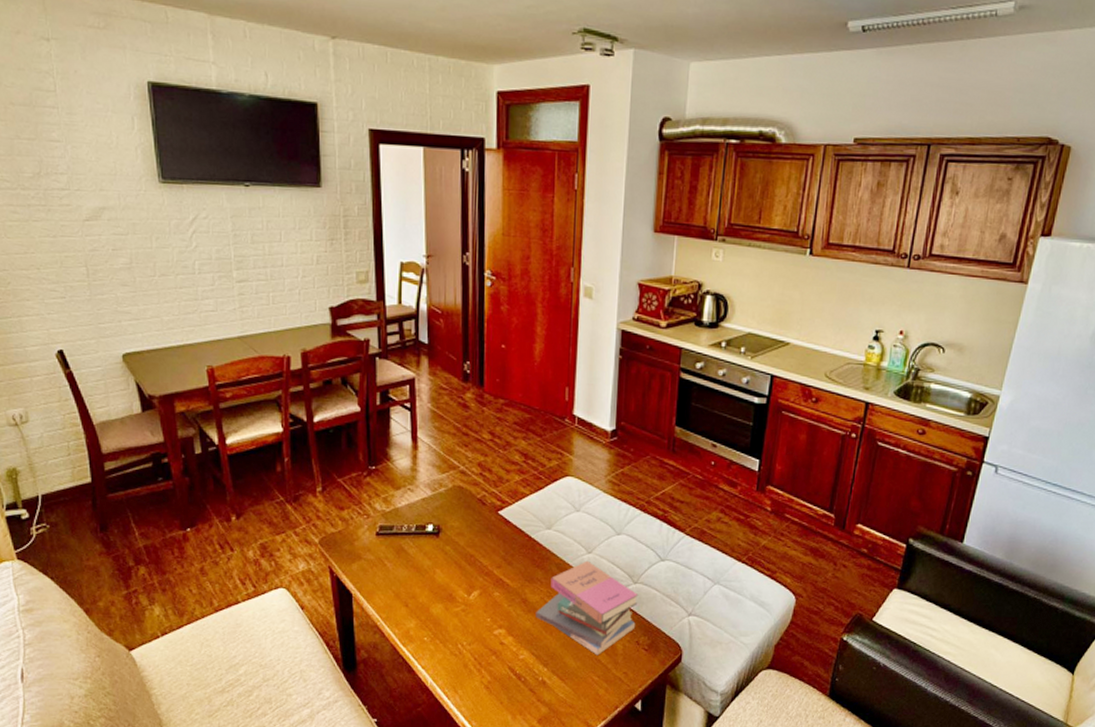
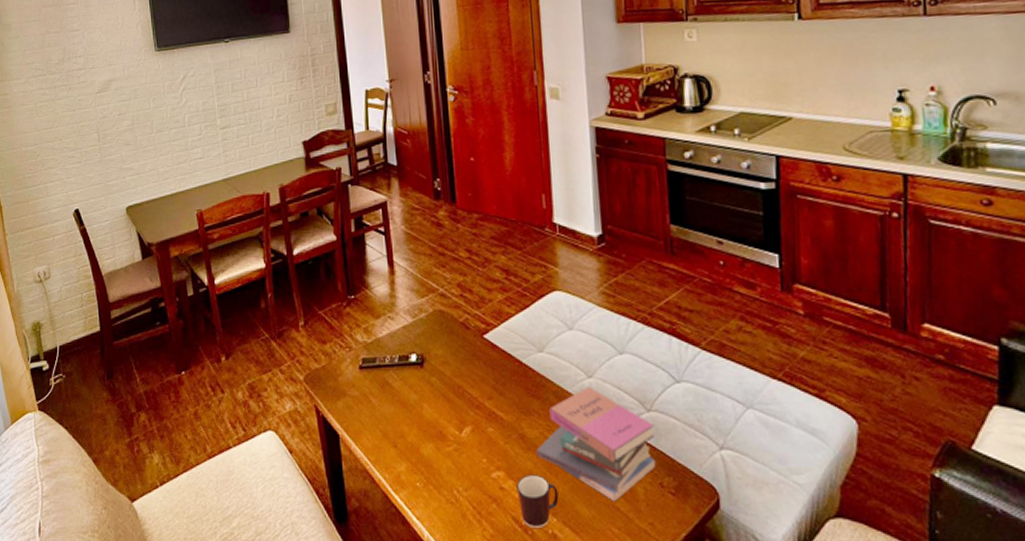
mug: none [515,632,551,677] -> present [516,474,559,529]

